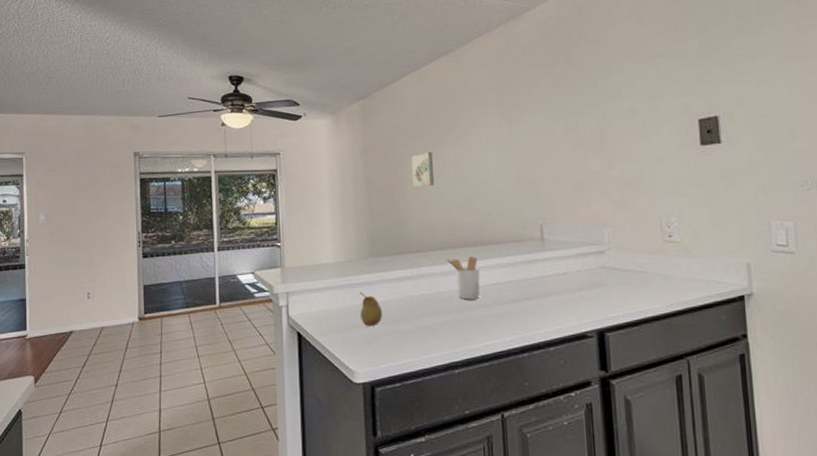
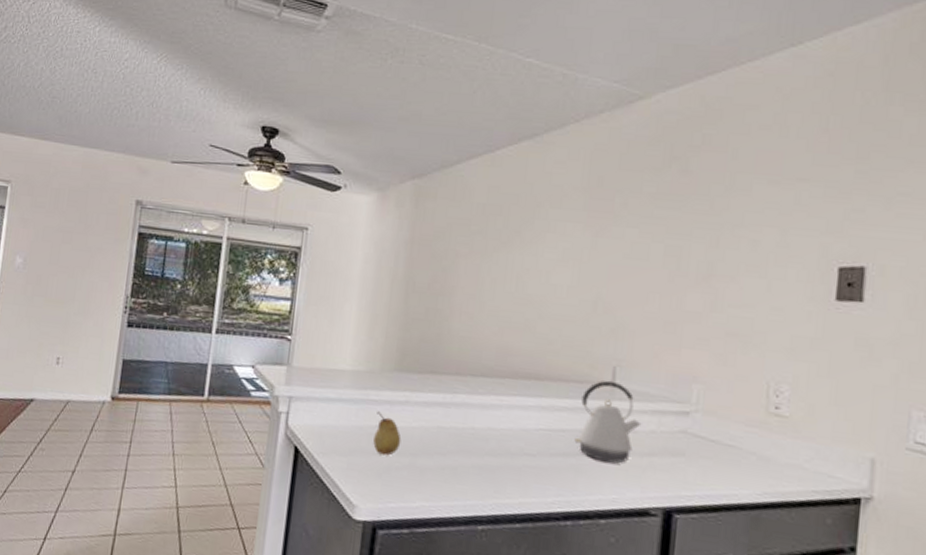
wall art: present [411,152,435,188] -> none [462,254,494,298]
utensil holder: present [445,256,480,300] -> none [488,387,528,445]
kettle: none [519,236,569,302] -> present [574,380,642,463]

